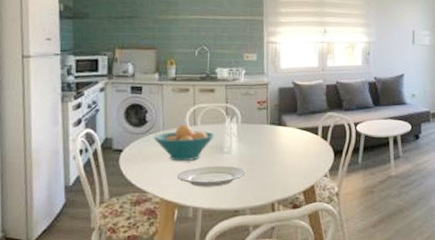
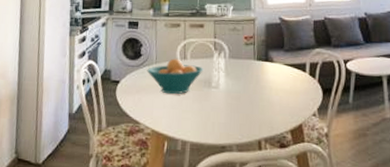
plate: present [177,166,246,187] -> none [168,100,233,121]

